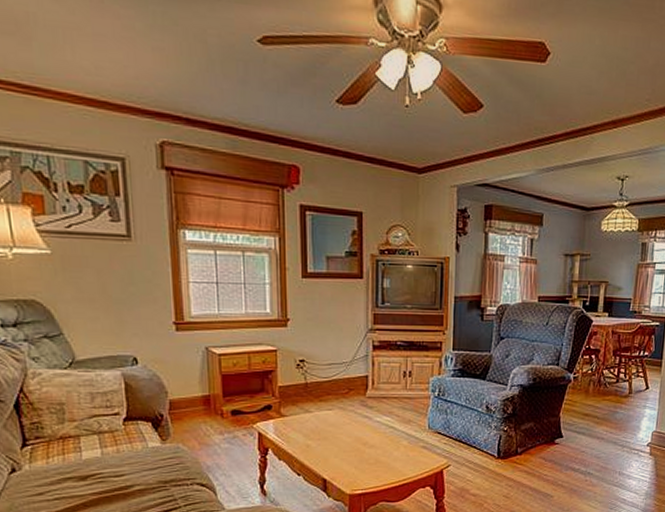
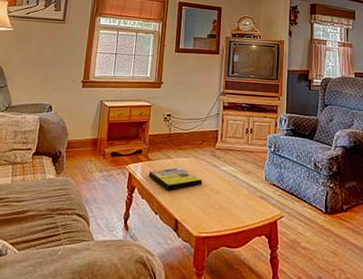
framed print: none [283,422,353,448] -> present [148,167,203,190]

